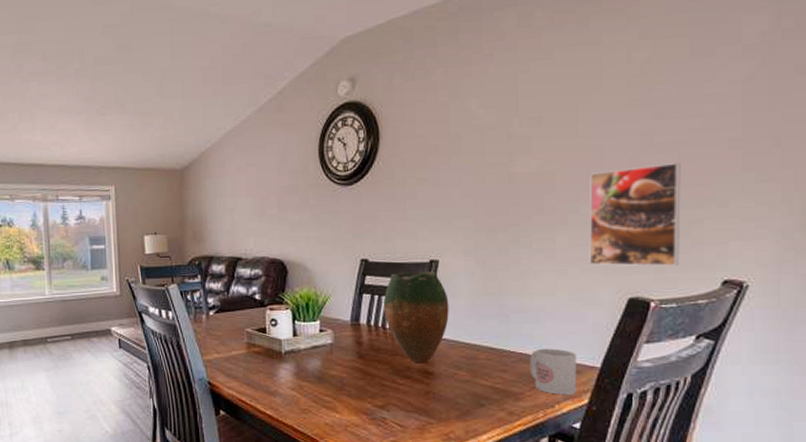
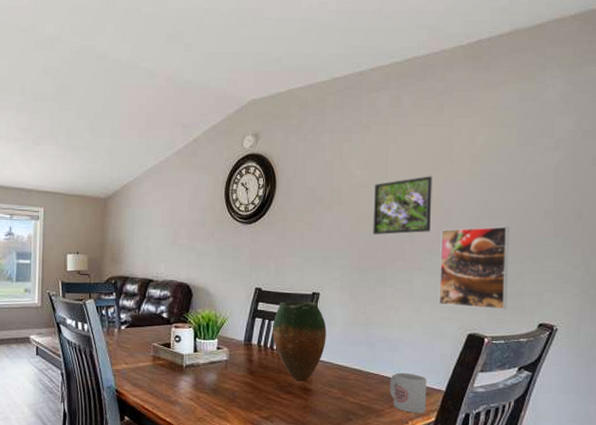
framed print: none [501,108,577,186] -> present [372,176,432,235]

